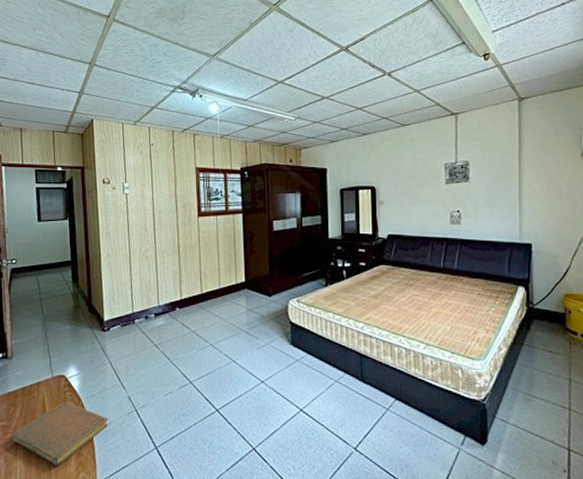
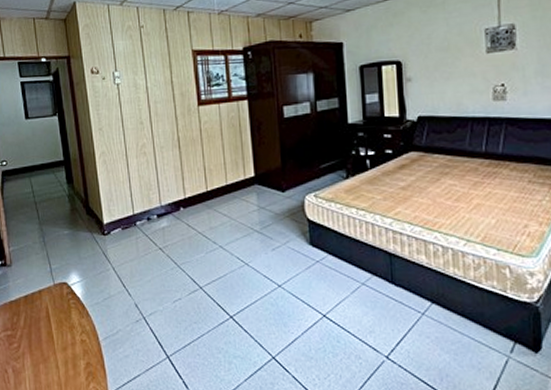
notebook: present [11,402,108,466] -> none [17,310,115,376]

